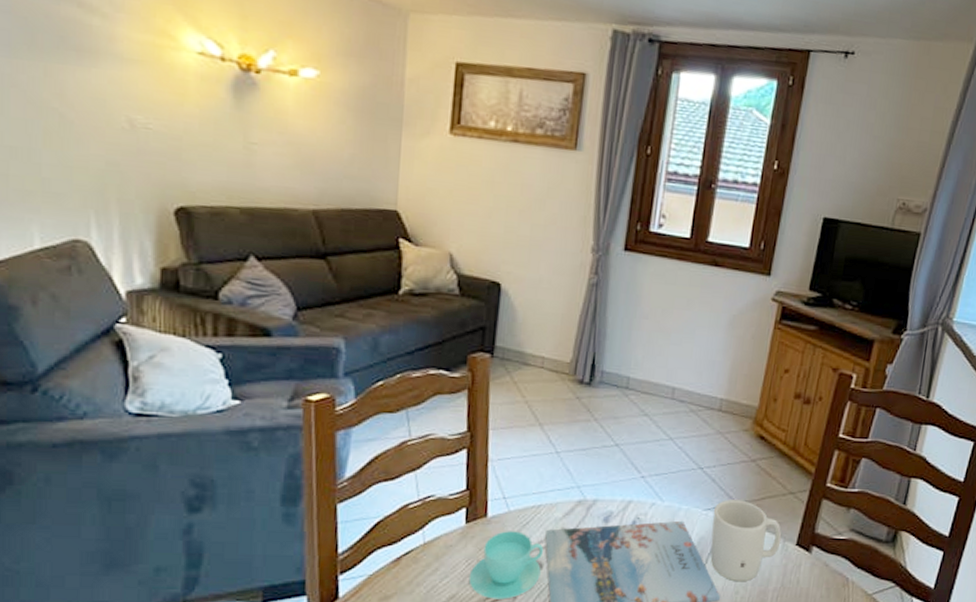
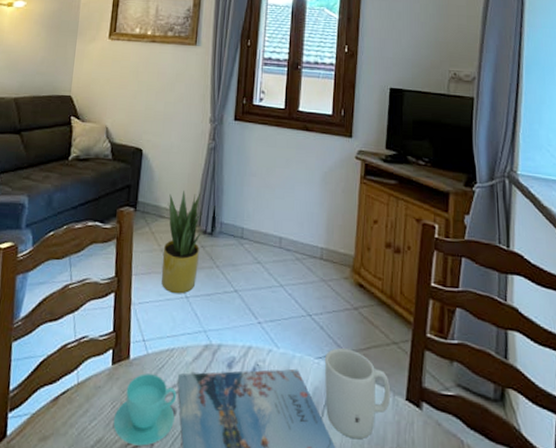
planter: none [526,334,582,449] -> present [161,191,205,294]

